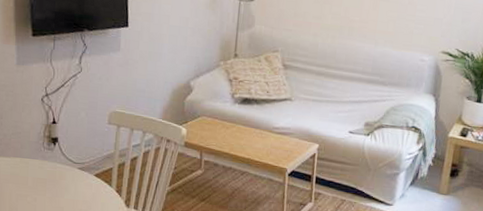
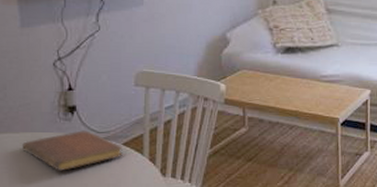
notebook: none [12,160,94,194] -> present [22,130,123,171]

